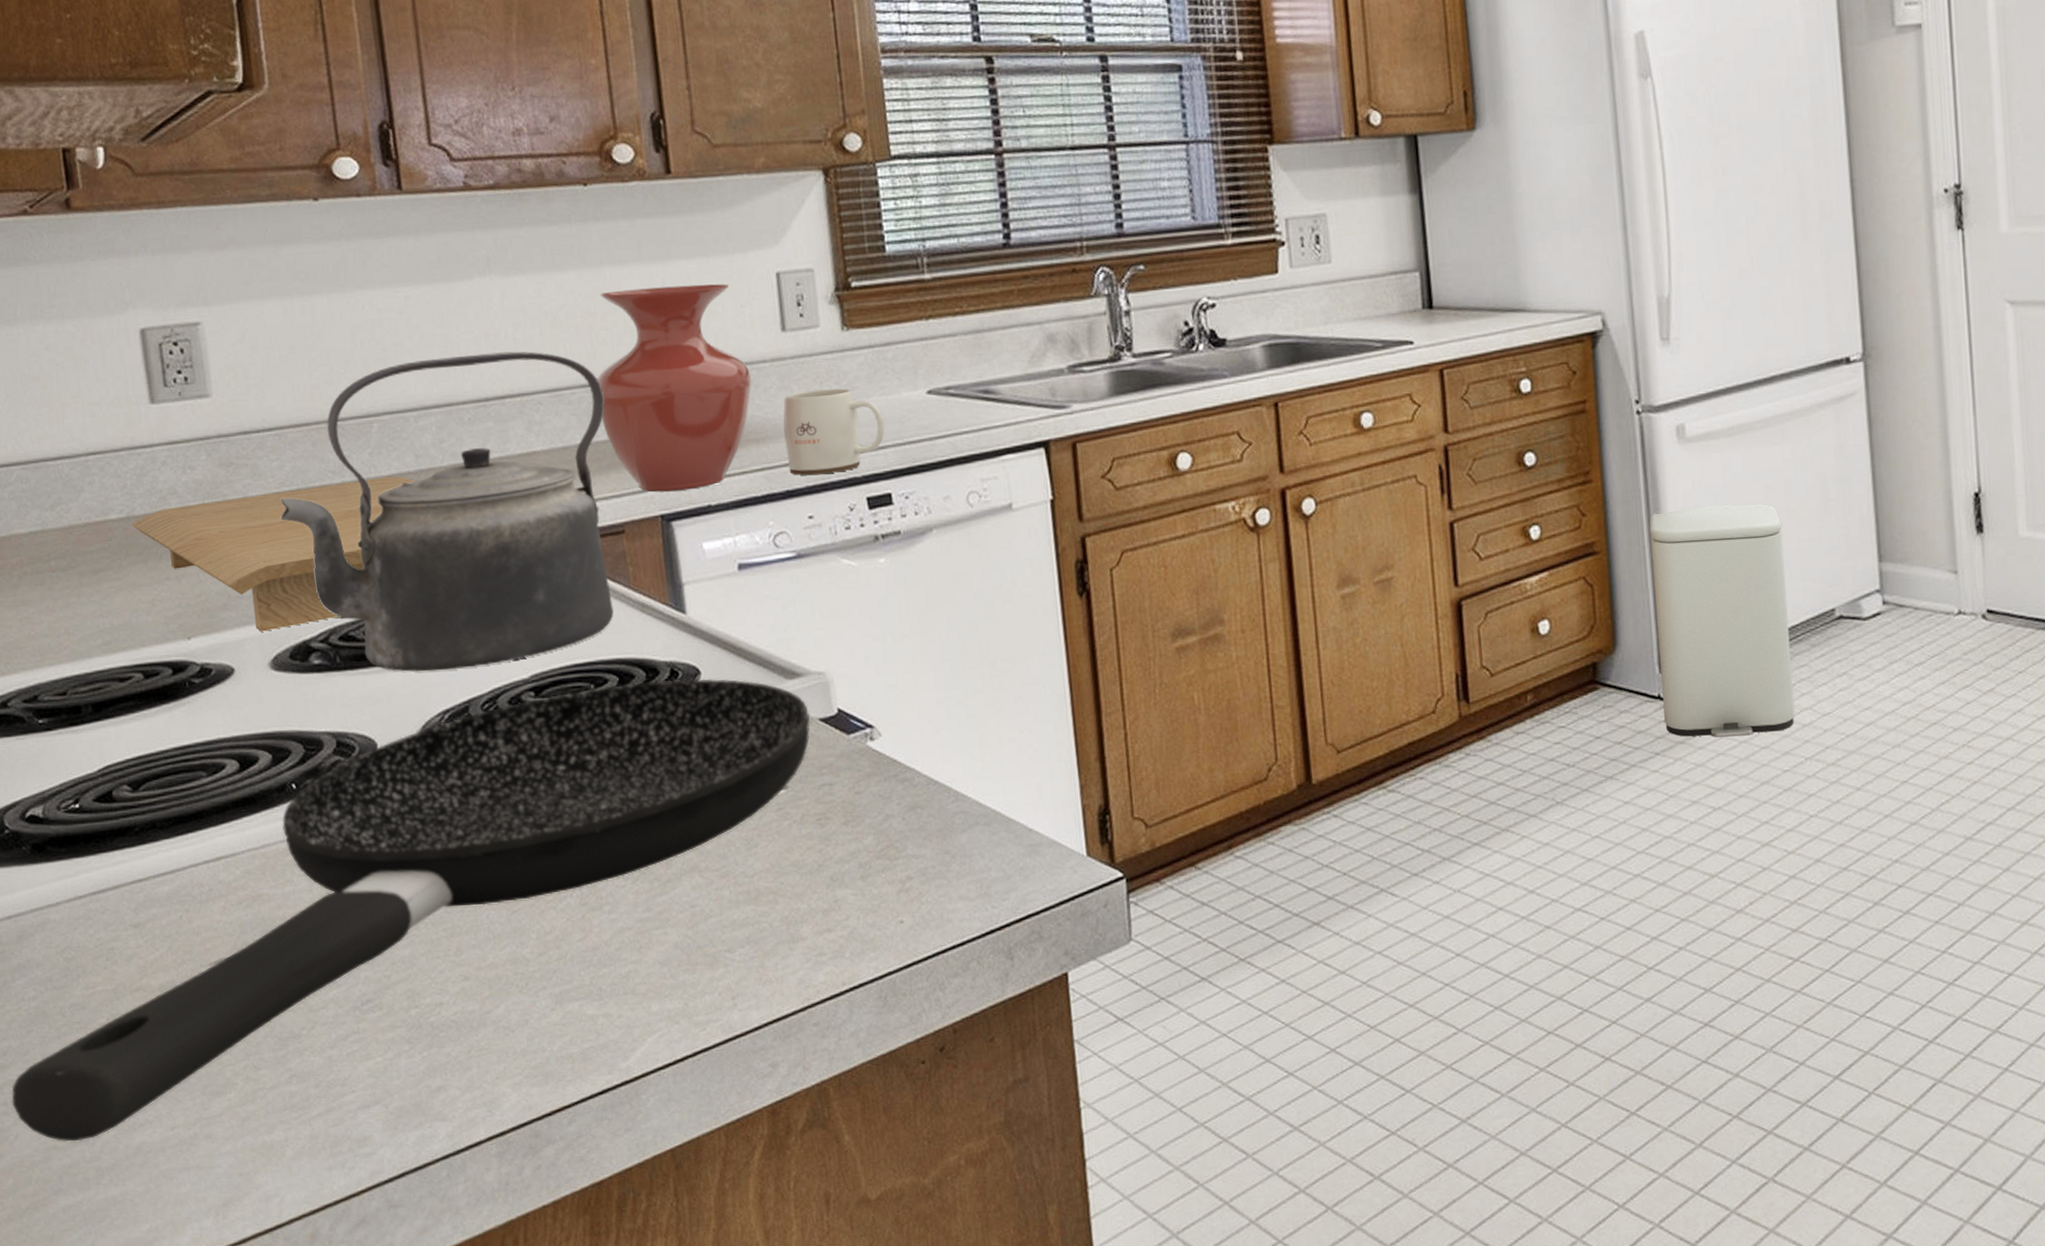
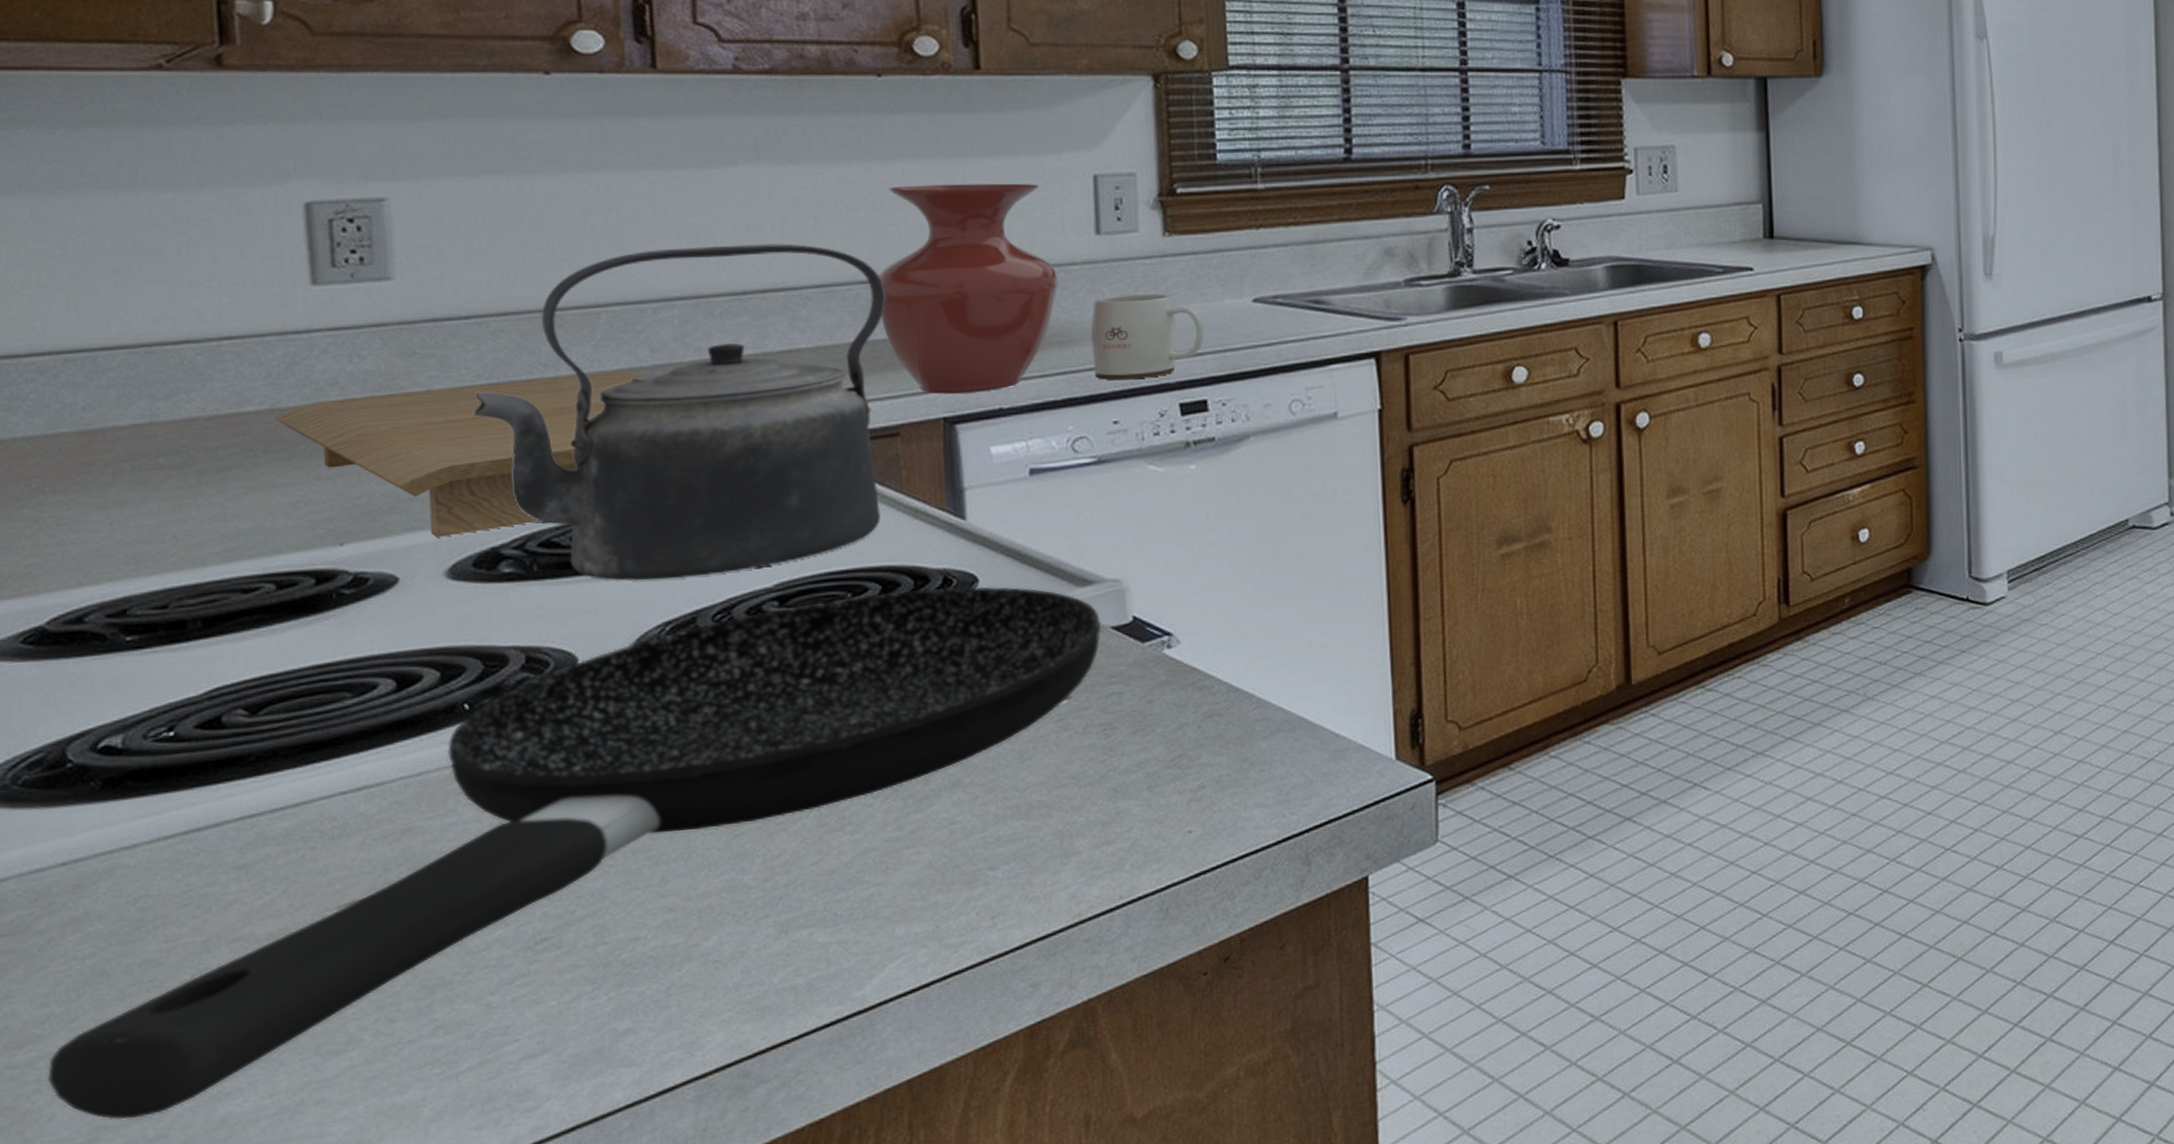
pedal bin: present [1649,503,1795,738] -> none [1966,424,2089,636]

